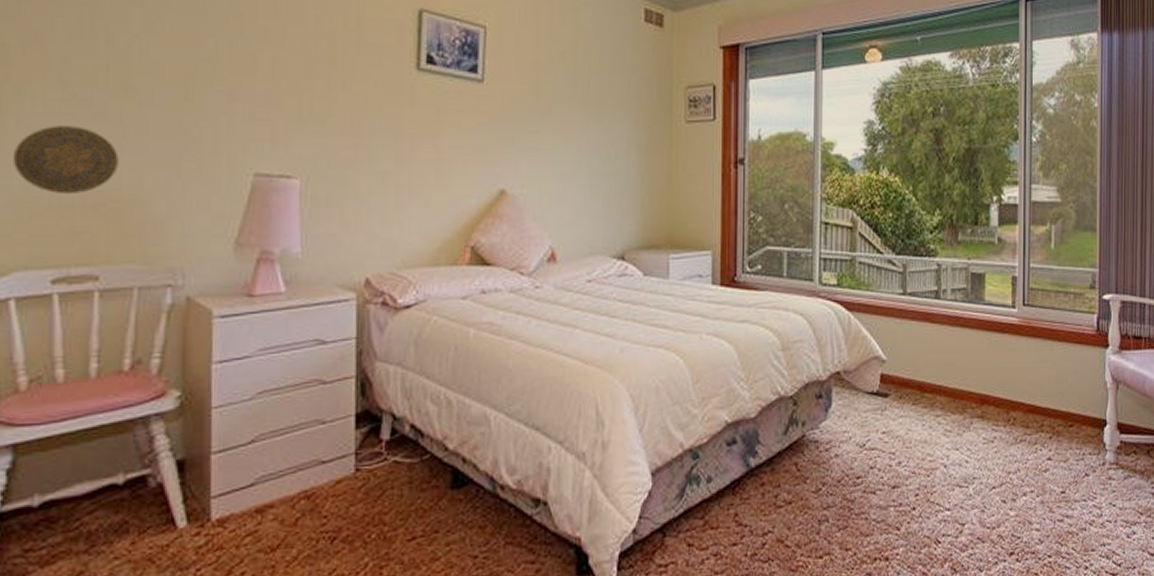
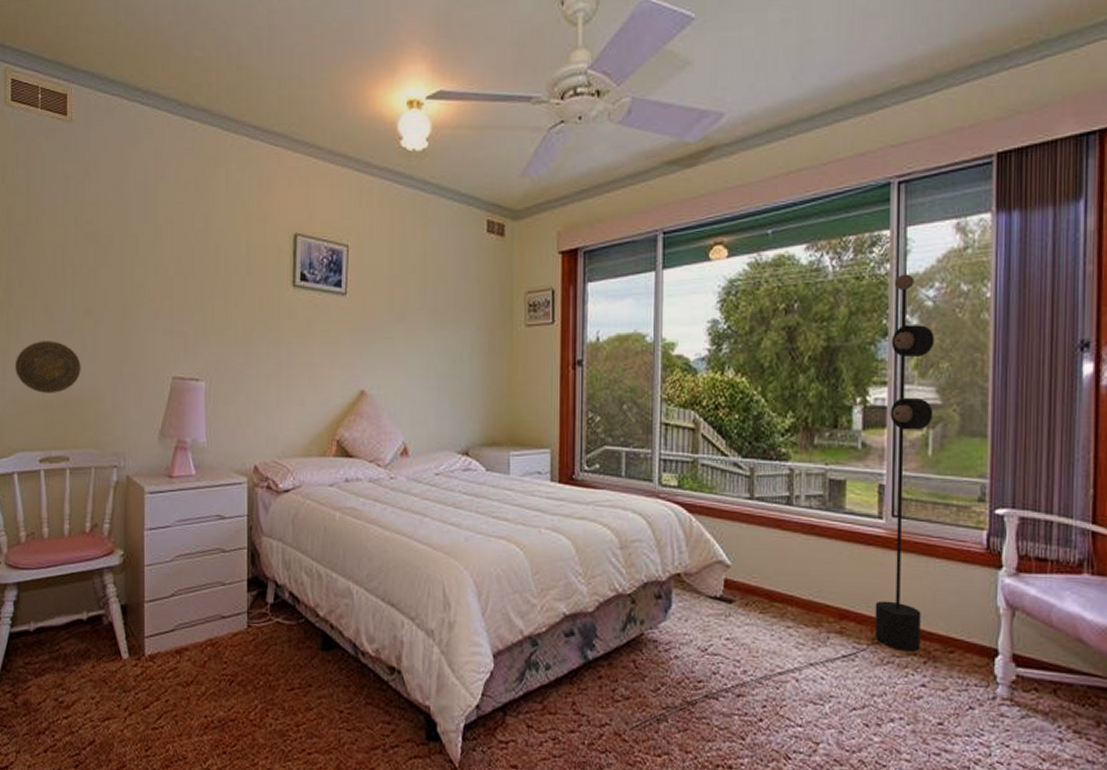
floor lamp: none [792,83,1055,535] -> present [630,274,935,731]

